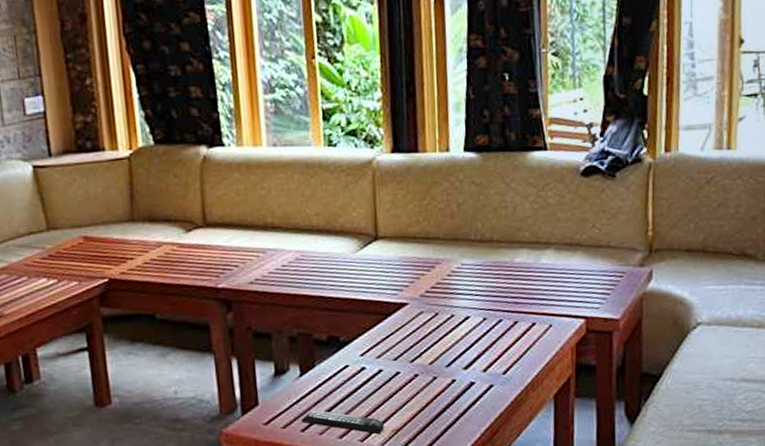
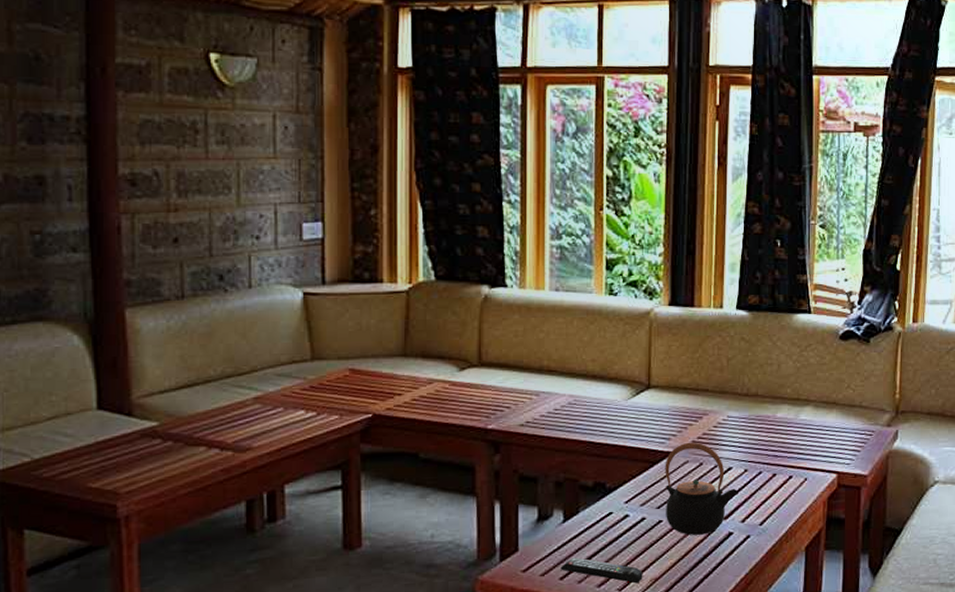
teapot: none [398,292,478,386] -> present [665,442,738,535]

